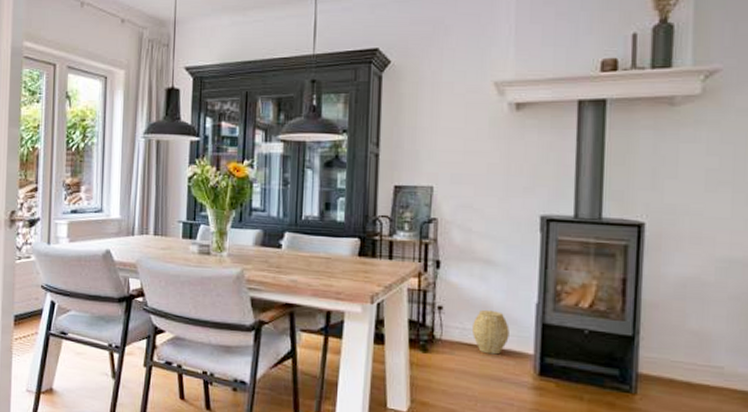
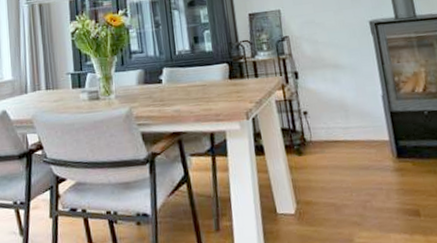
woven basket: present [471,310,510,355] -> none [334,107,367,147]

